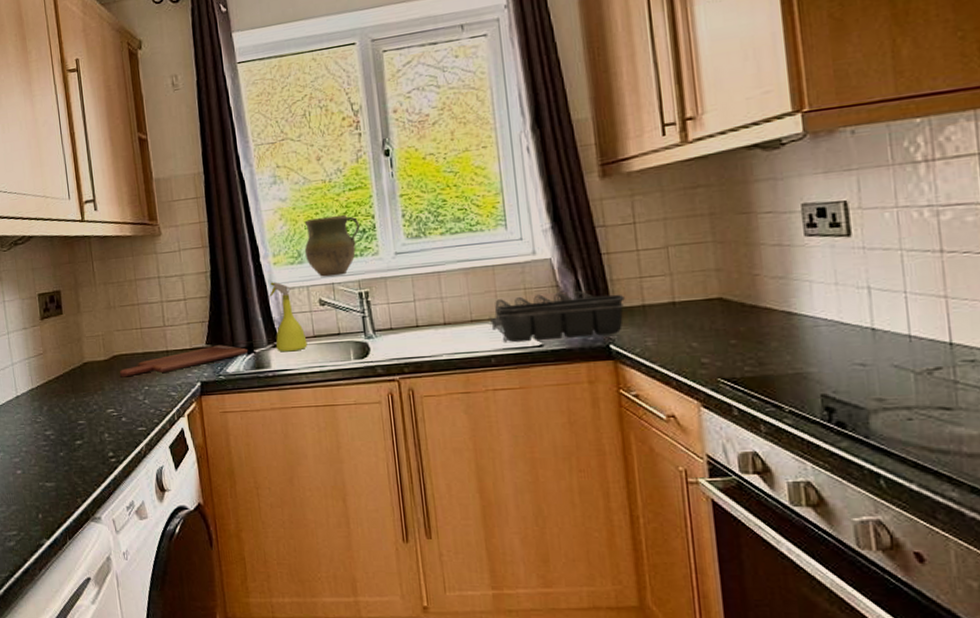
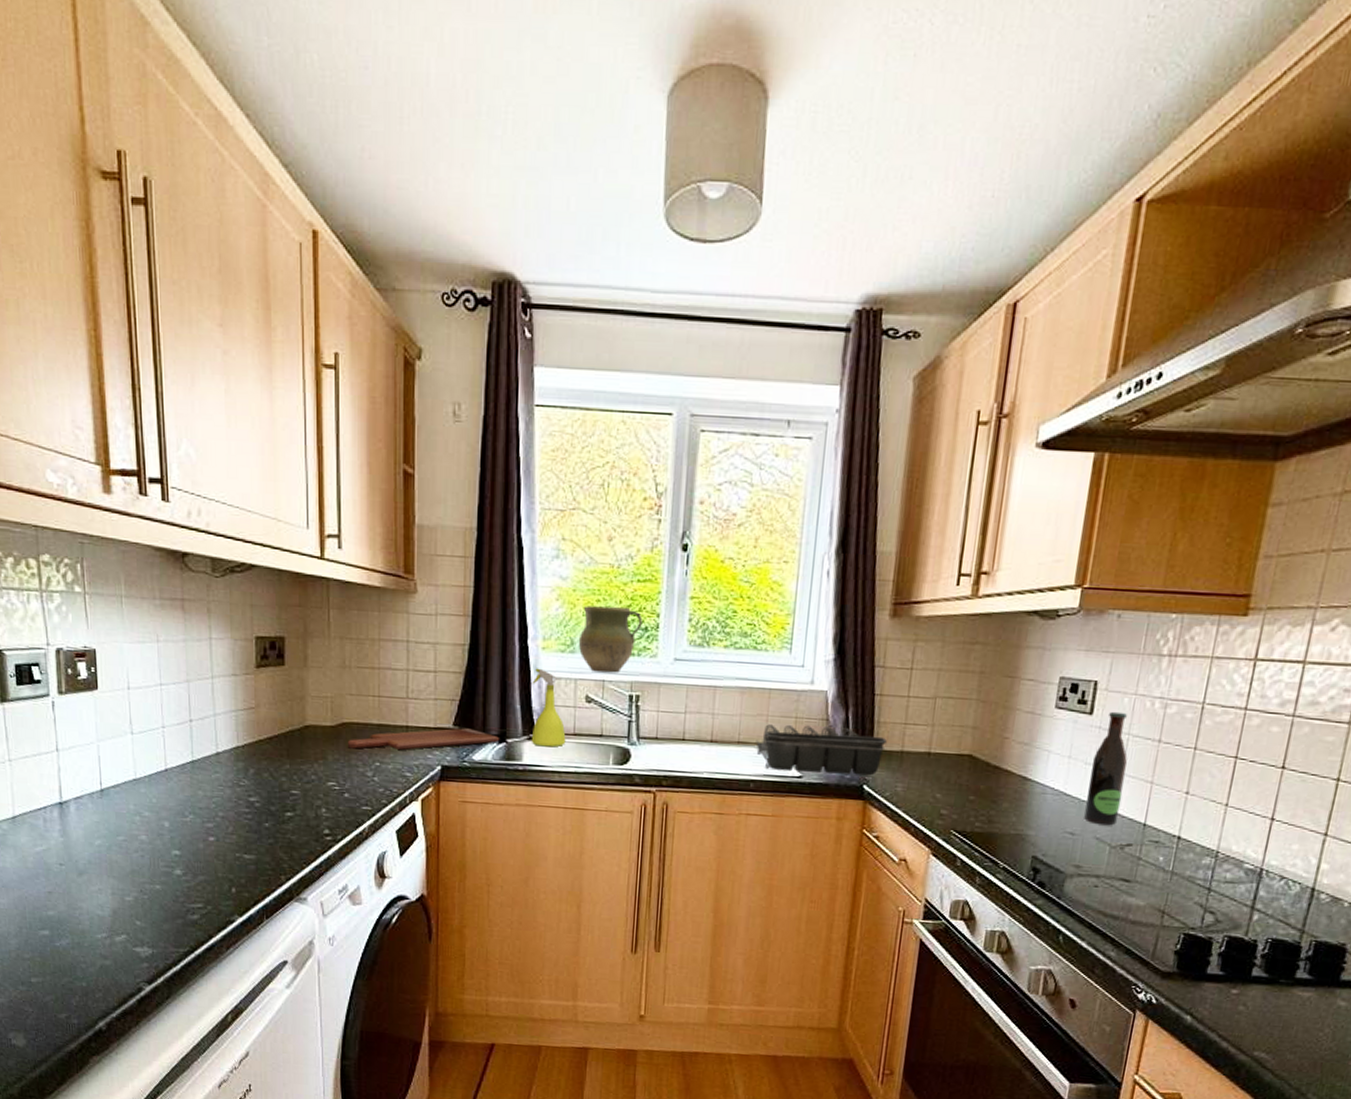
bottle: none [865,227,916,352] -> present [1083,711,1128,826]

